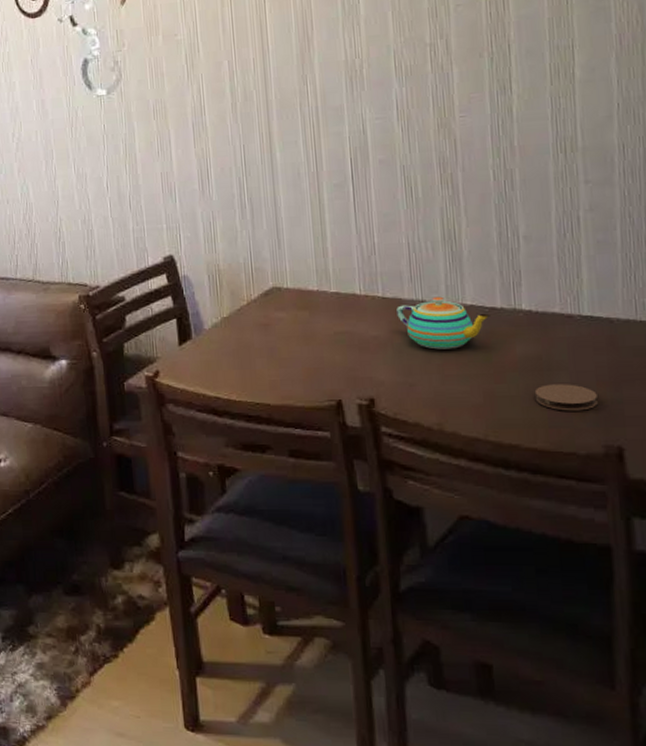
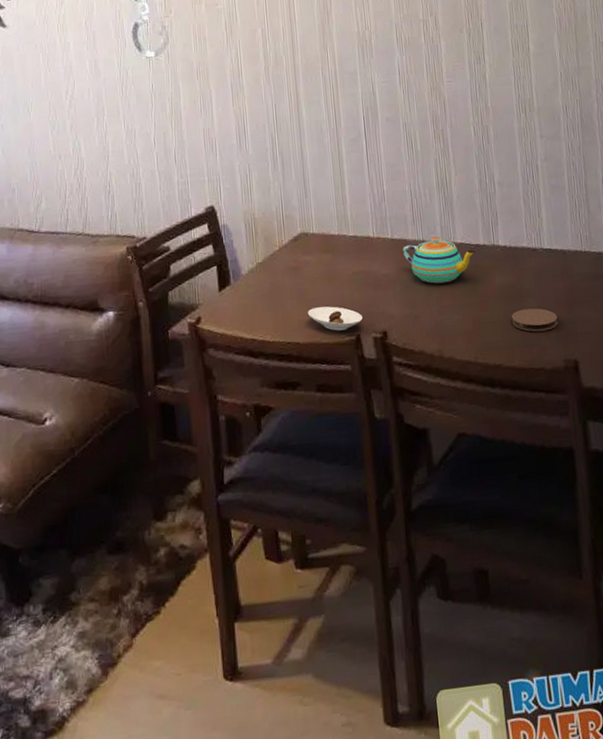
saucer: none [279,368,345,395] -> present [307,306,363,331]

